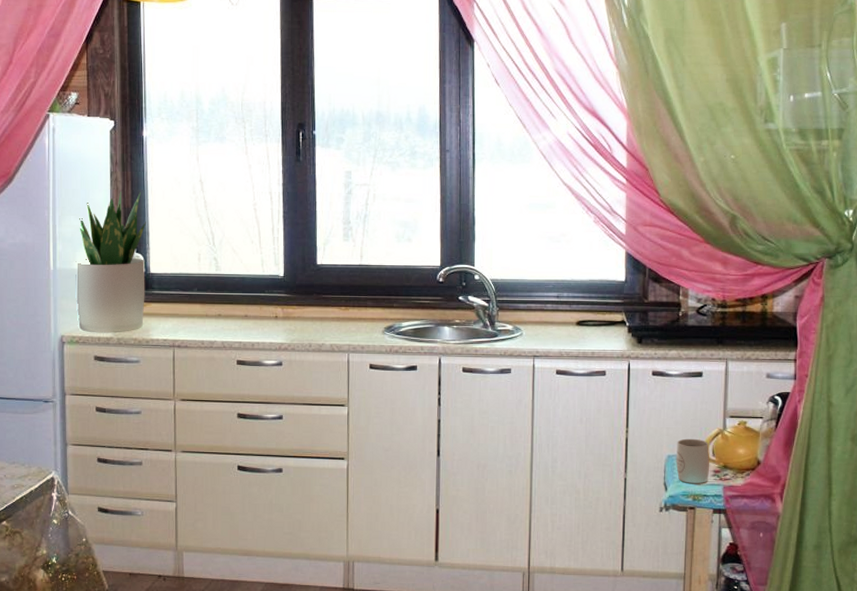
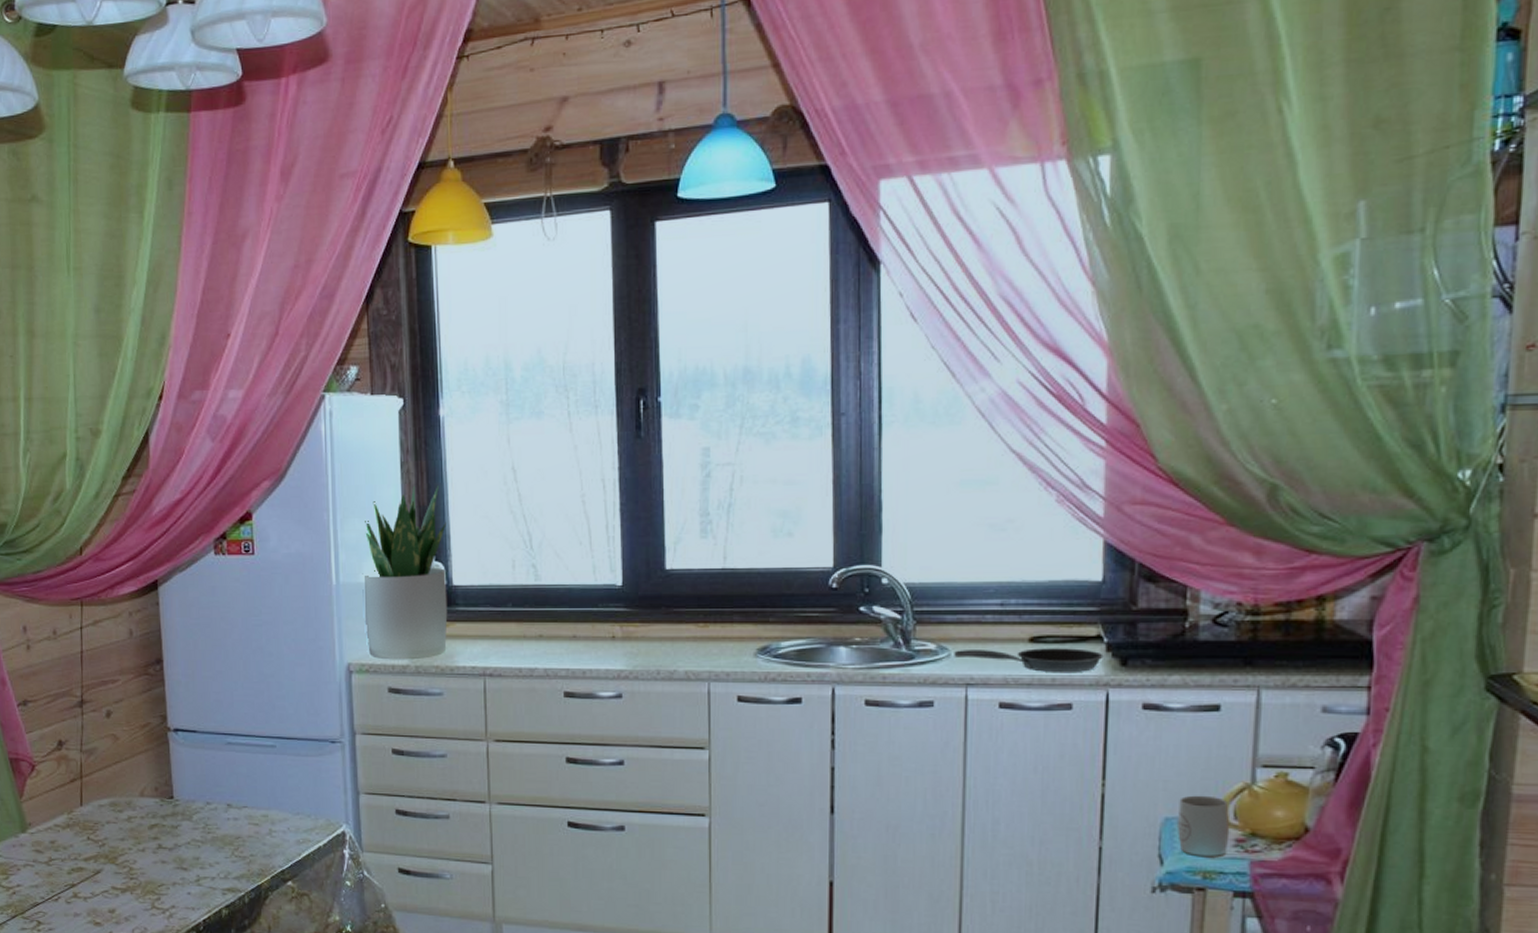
frying pan: none [525,330,626,349] -> present [954,648,1104,674]

